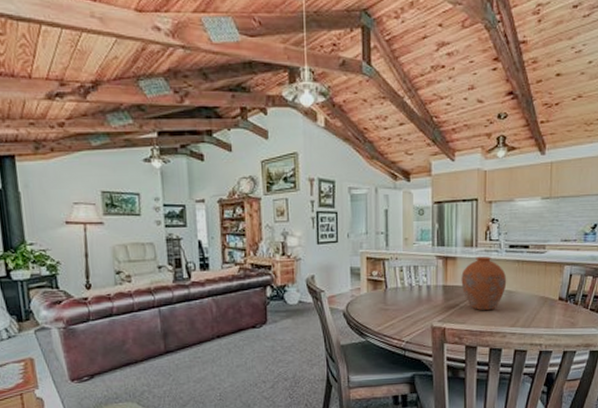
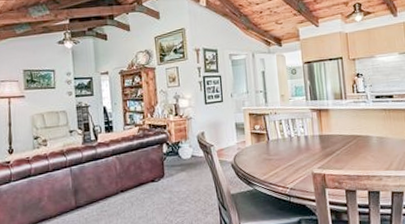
vase: present [461,257,507,311] -> none [335,107,377,157]

